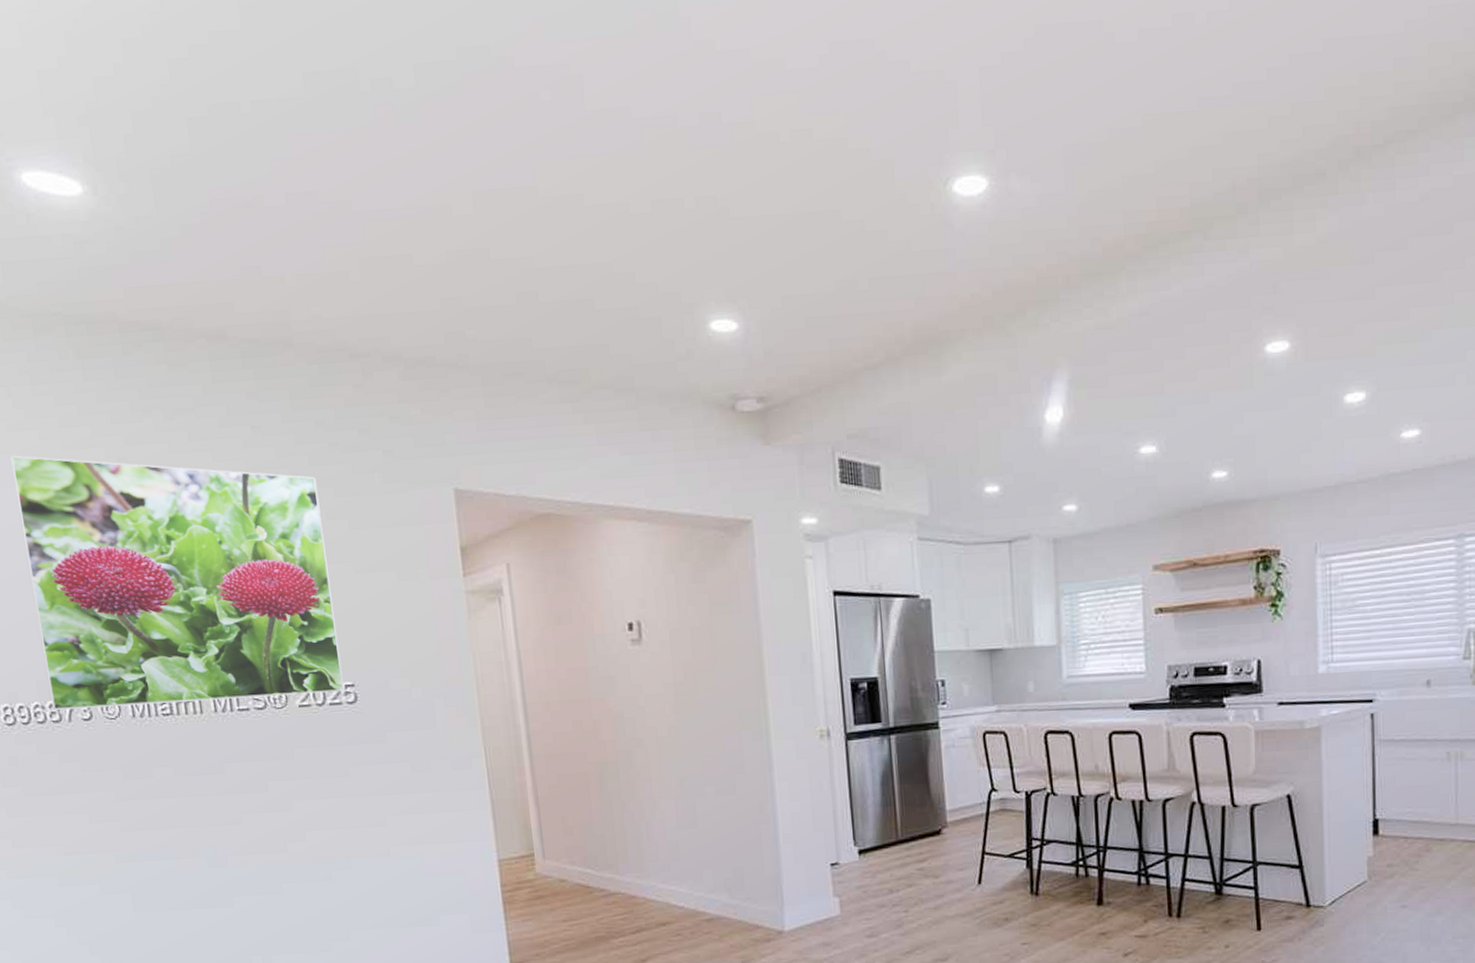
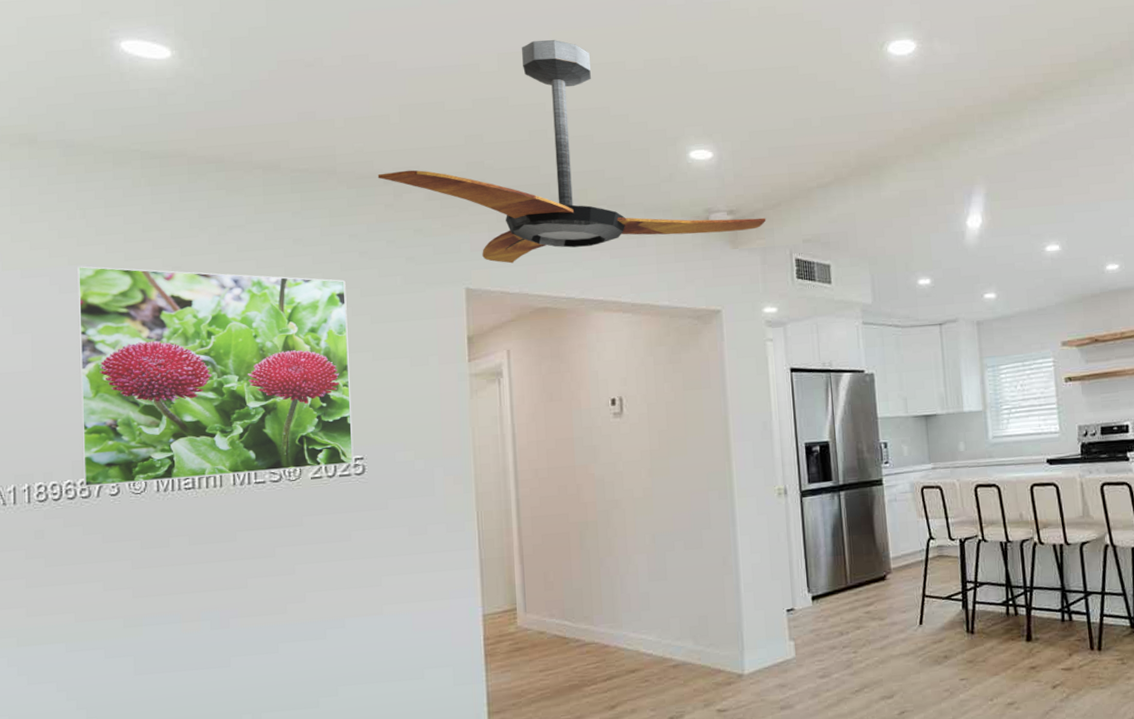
ceiling fan: none [341,173,804,460] -> present [377,40,766,264]

